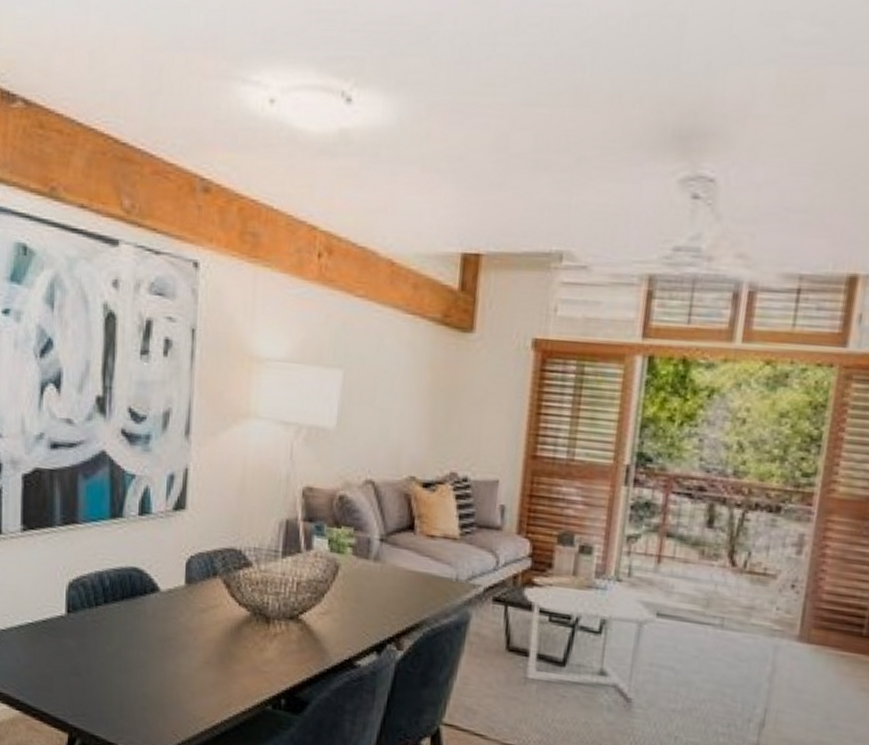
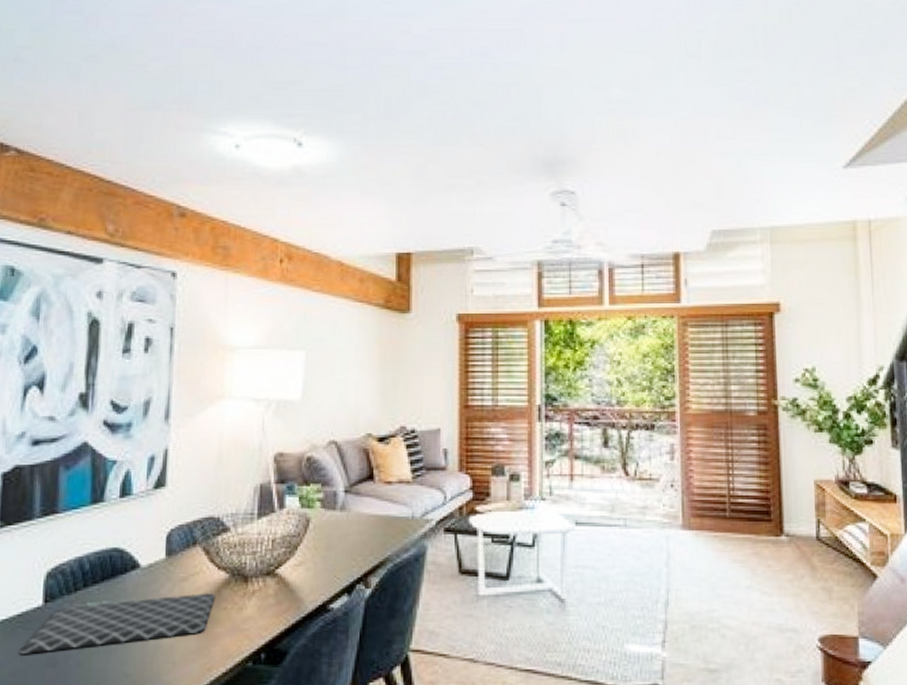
placemat: none [45,619,236,668] -> present [19,593,216,654]

